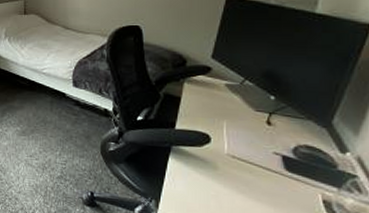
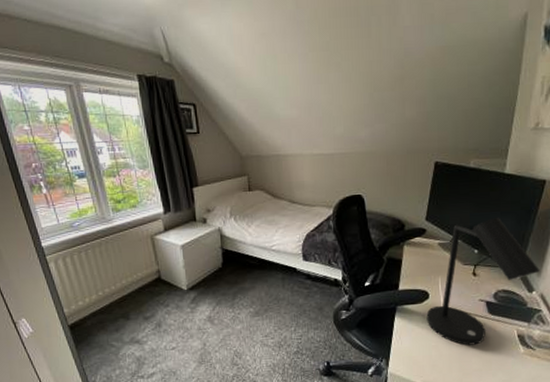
desk lamp: none [206,62,360,203] -> present [426,218,541,346]

